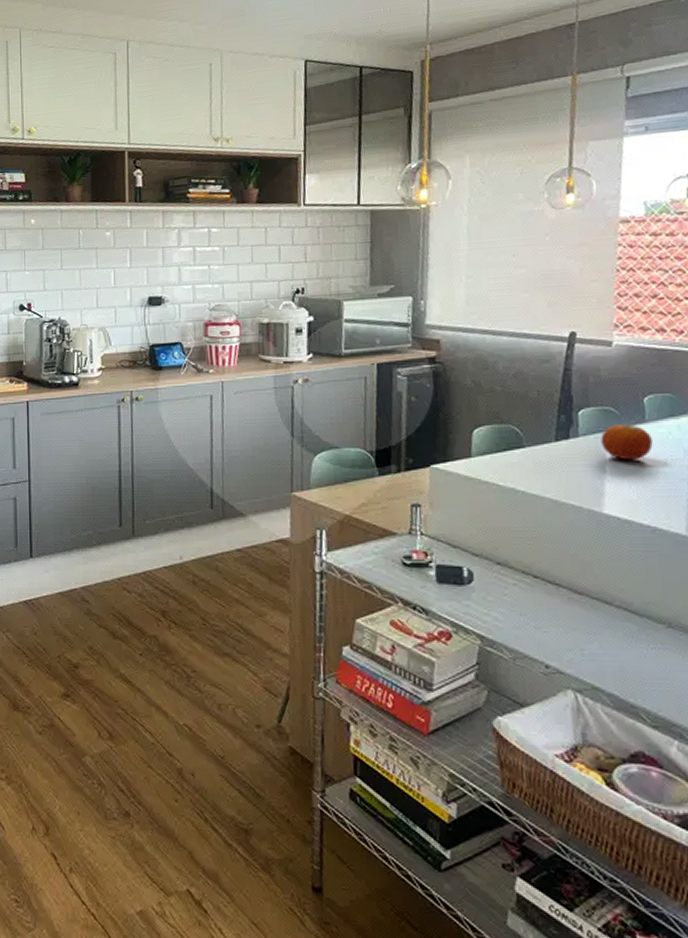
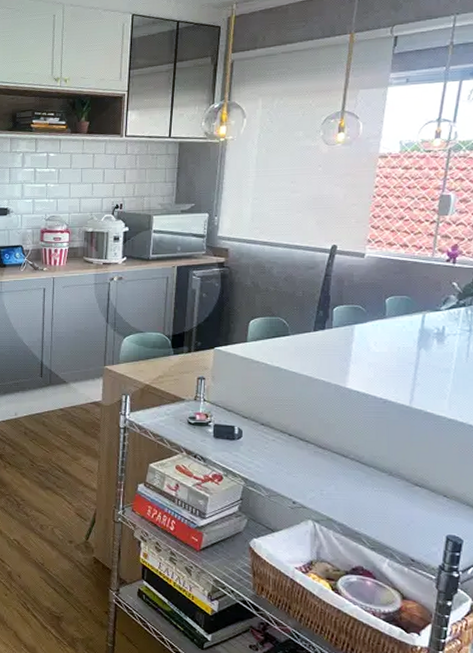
fruit: present [600,424,653,461] -> none [349,319,390,348]

